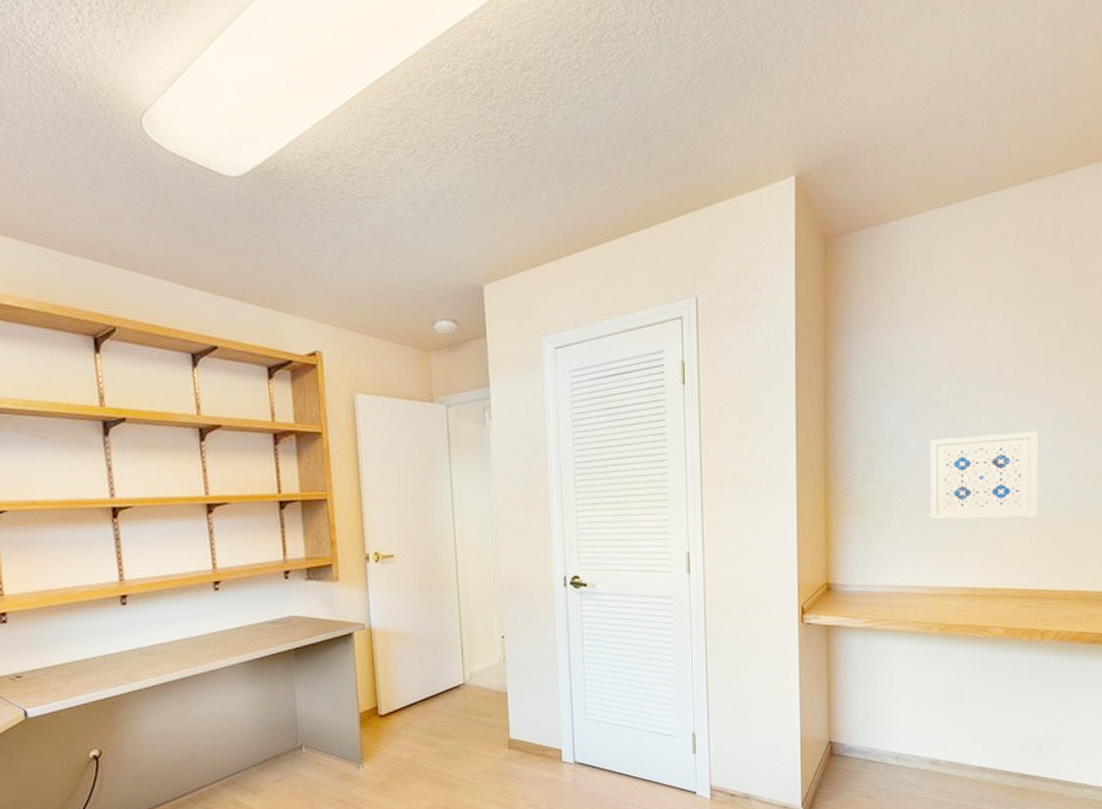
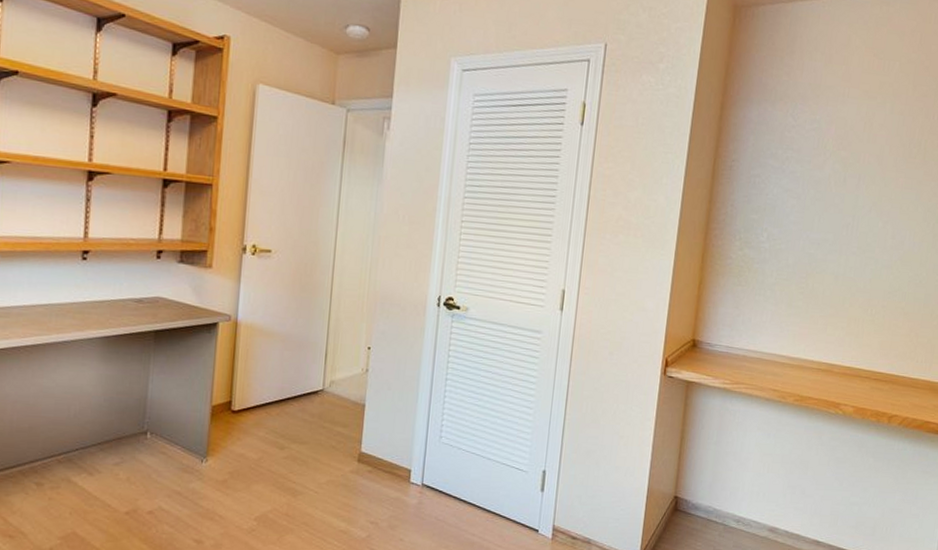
wall art: present [929,431,1038,519] -> none [799,215,910,304]

